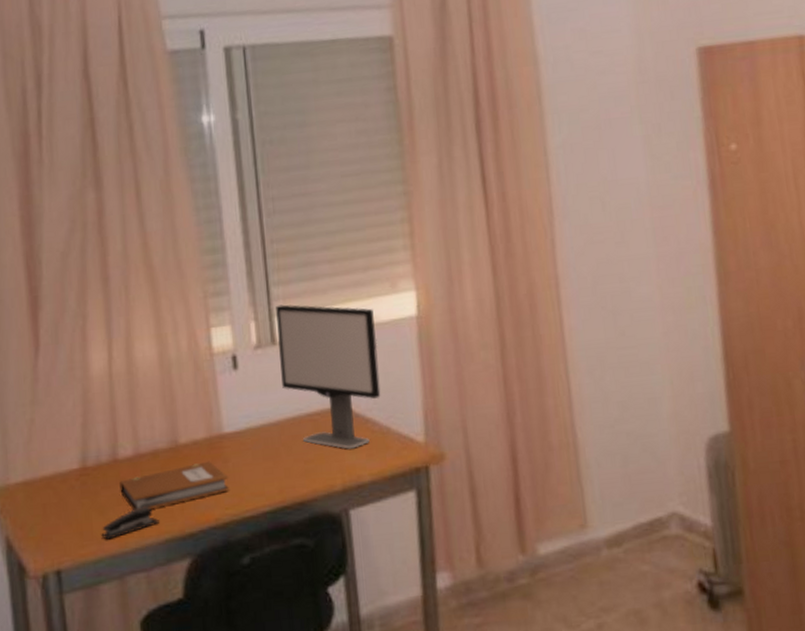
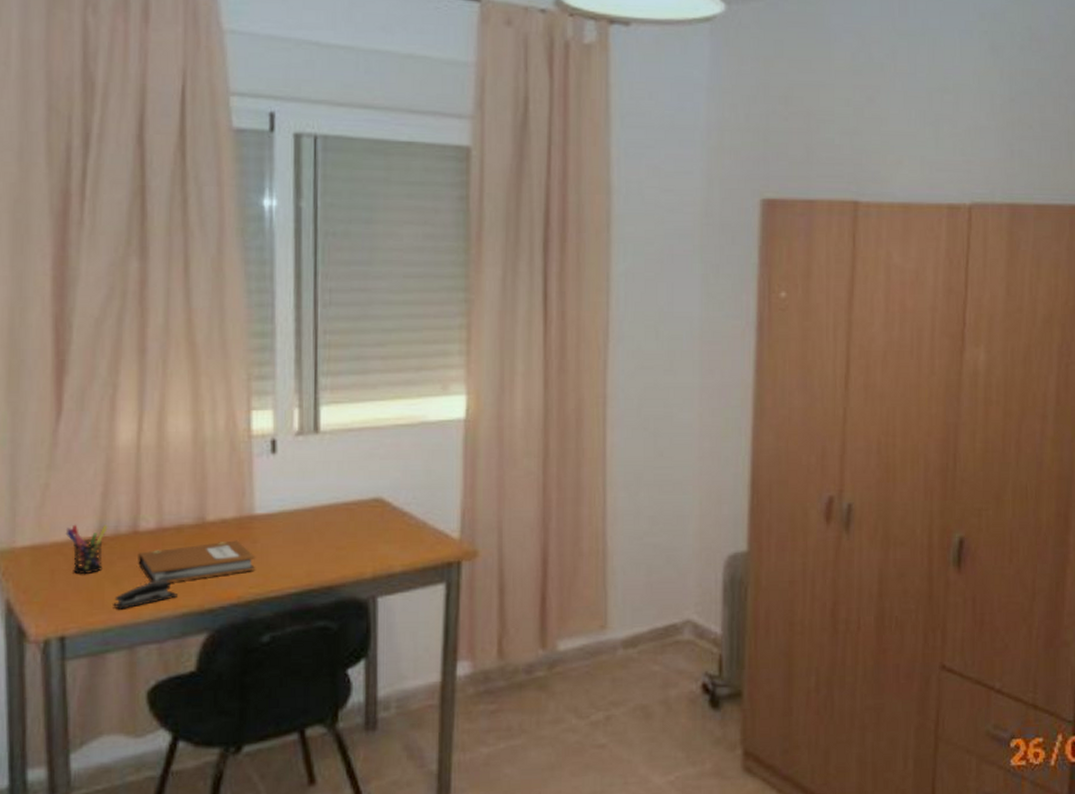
pen holder: none [52,455,90,507] -> present [65,524,108,575]
computer monitor: present [276,304,381,449] -> none [321,395,423,540]

